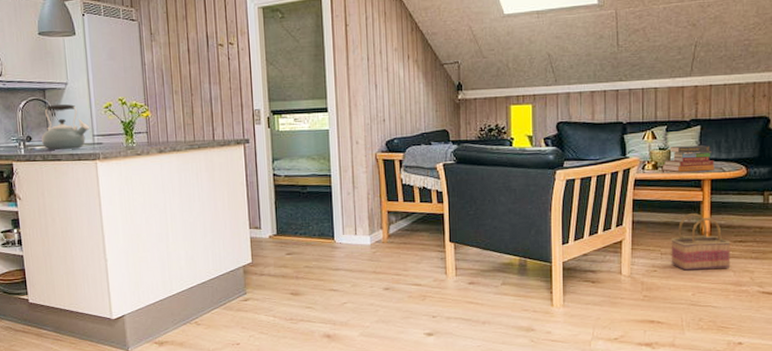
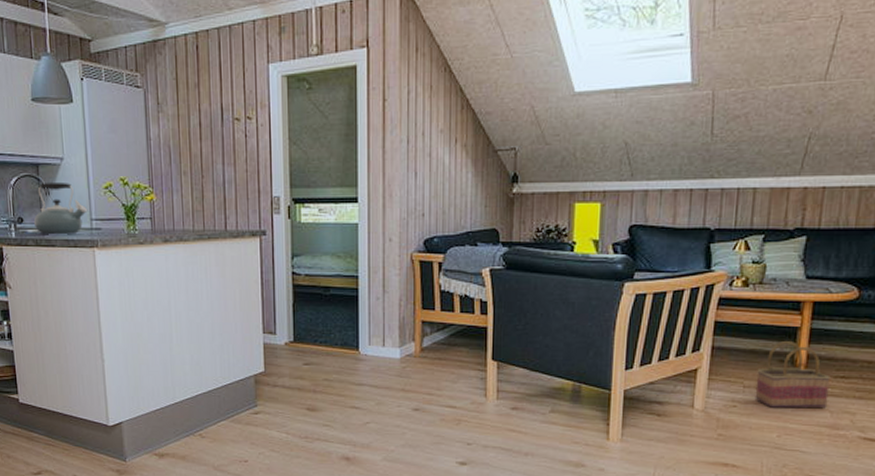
books: present [663,145,714,172] -> none [755,260,820,291]

